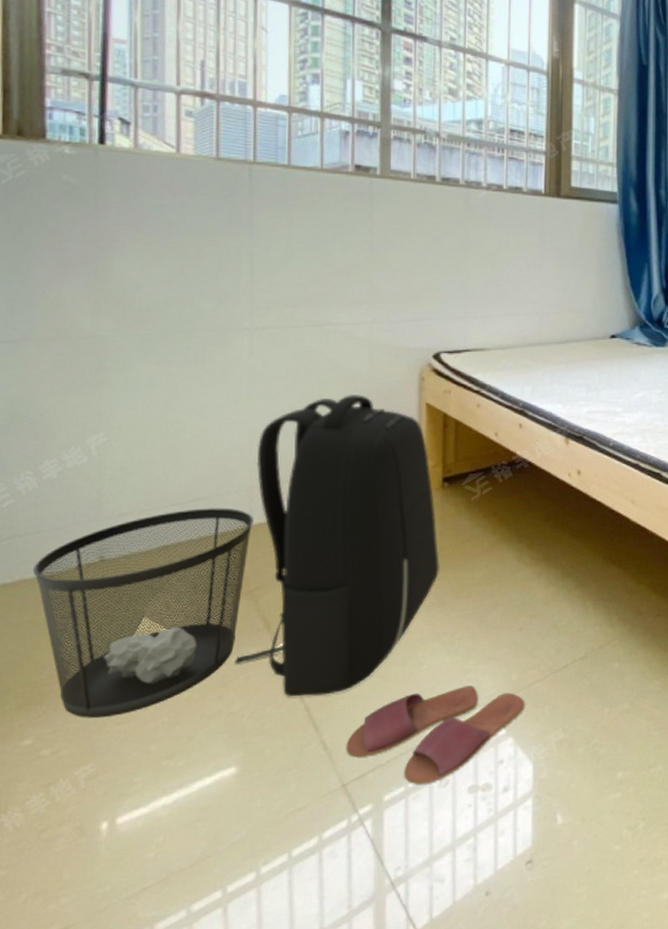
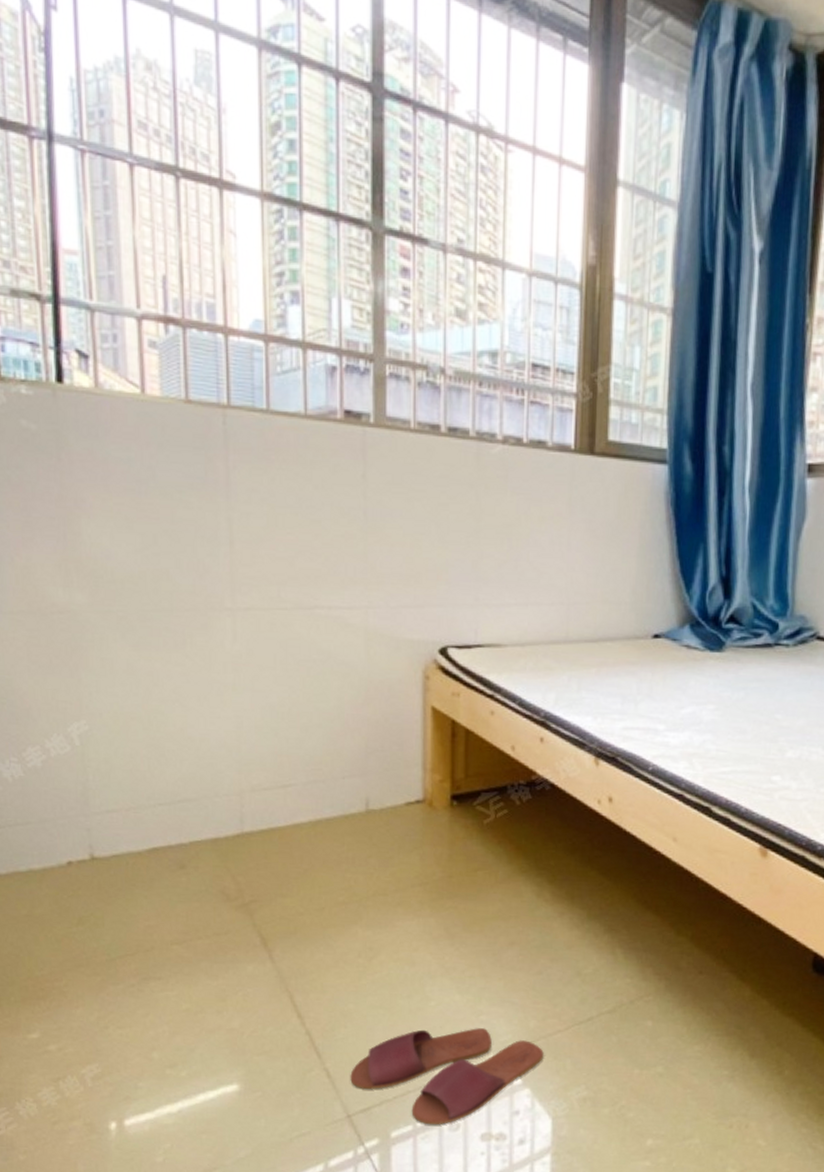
waste bin: present [32,508,253,718] -> none [25,810,245,1020]
backpack: present [235,394,440,697] -> none [232,691,449,1021]

